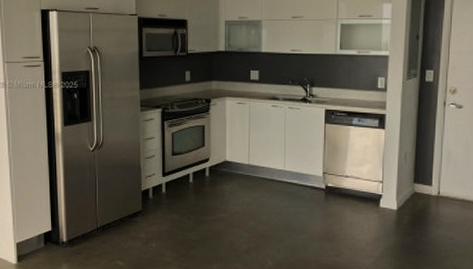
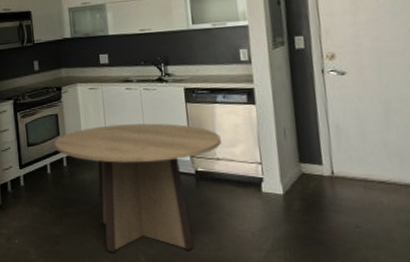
dining table: none [198,139,351,258] -> present [54,123,221,253]

